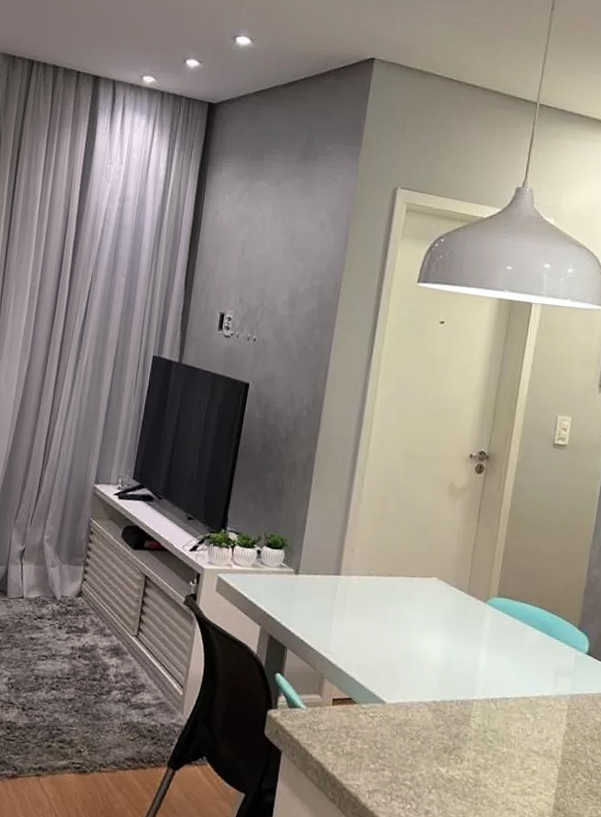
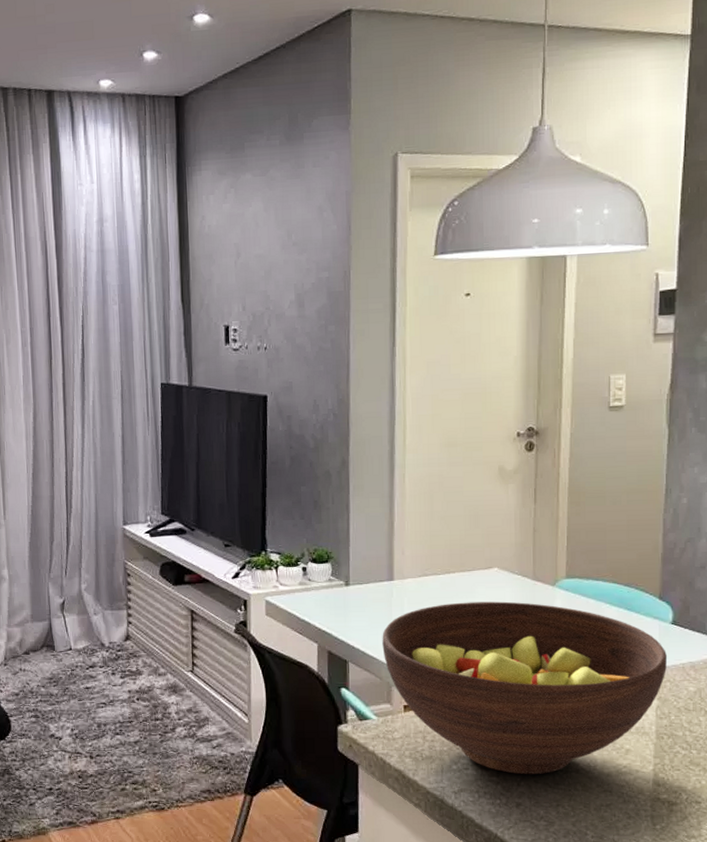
fruit bowl: none [320,605,580,785] -> present [382,601,668,775]

